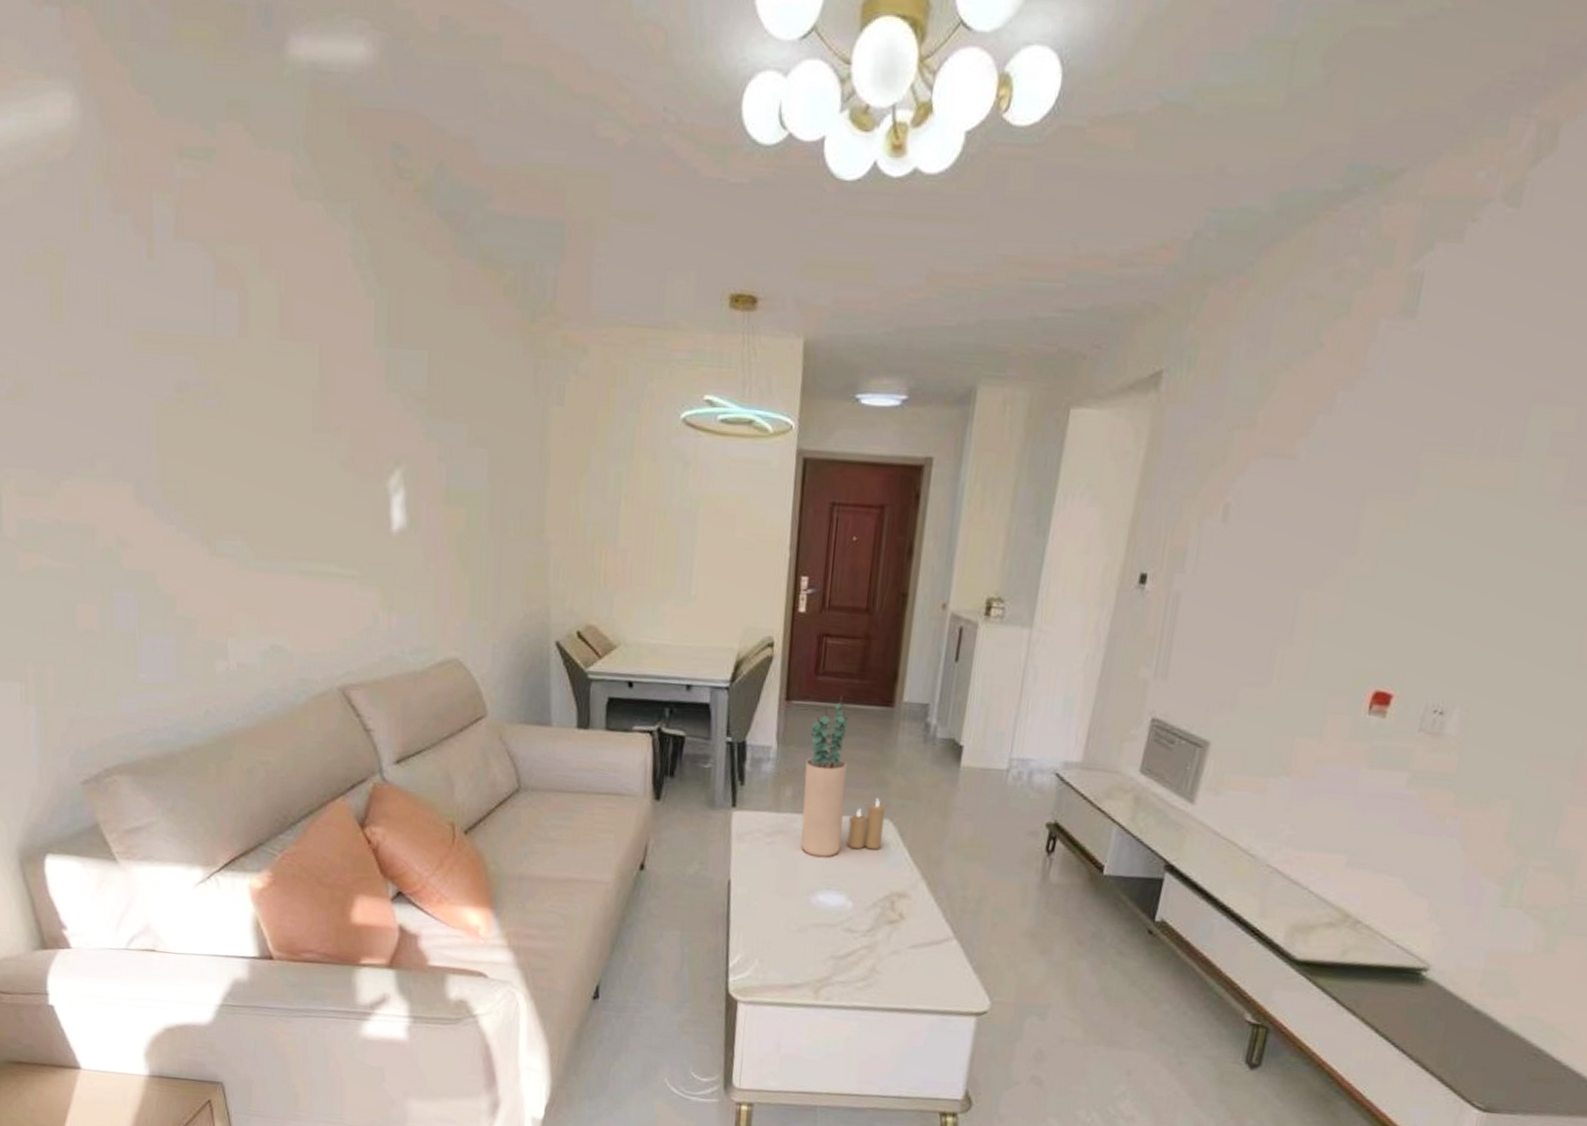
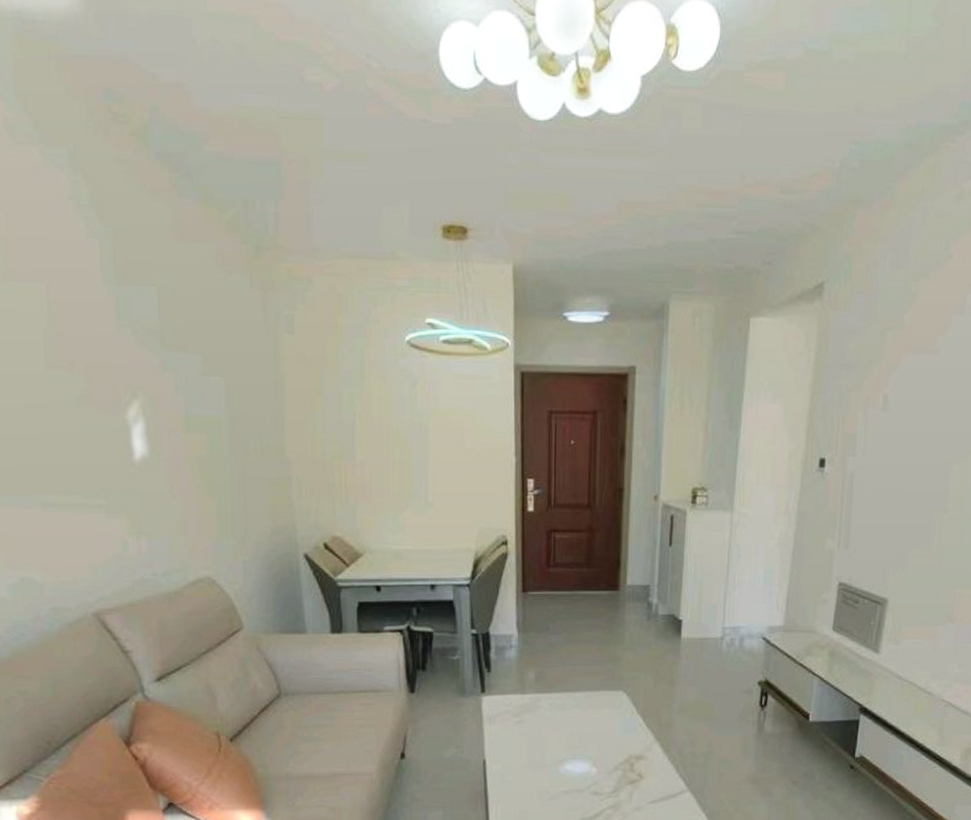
vase: present [800,696,849,858] -> none [544,584,583,731]
candle: present [847,798,886,850] -> none [587,673,619,721]

